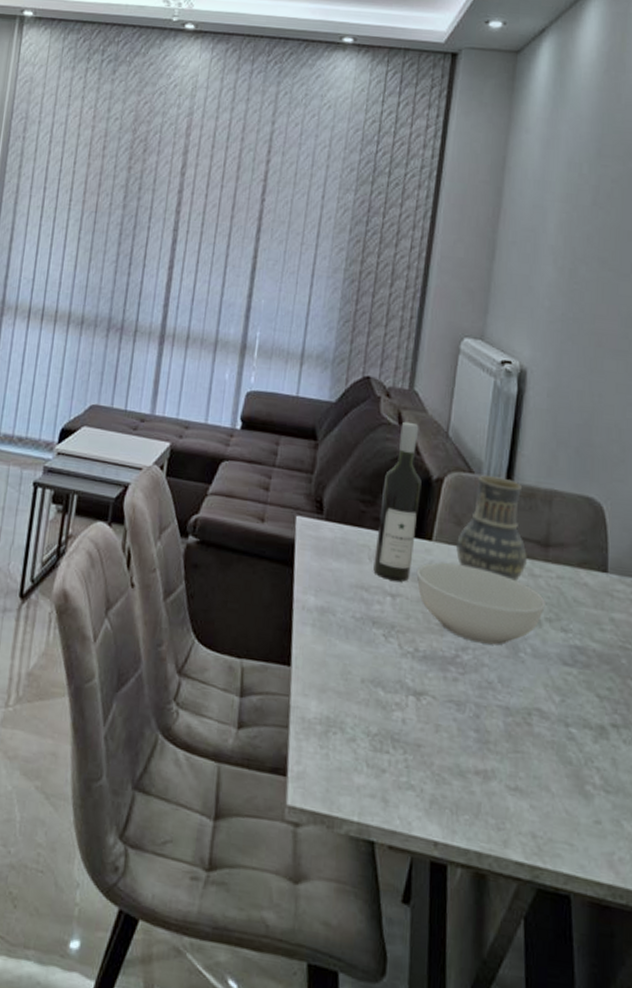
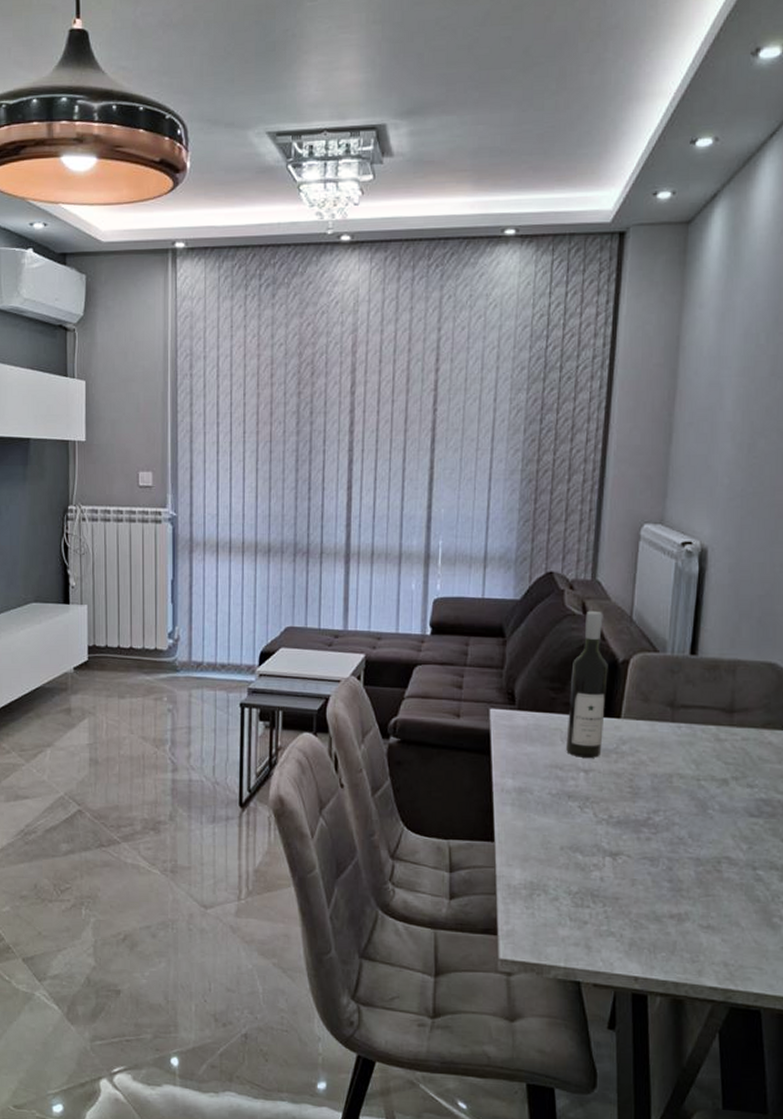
bowl: present [416,562,546,645] -> none [607,737,732,805]
vase: present [456,475,527,581] -> none [644,653,713,746]

